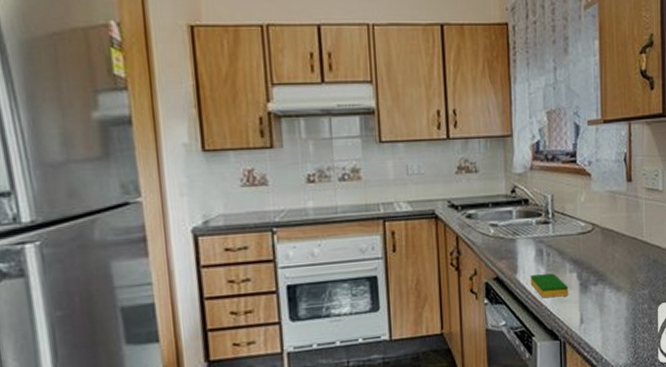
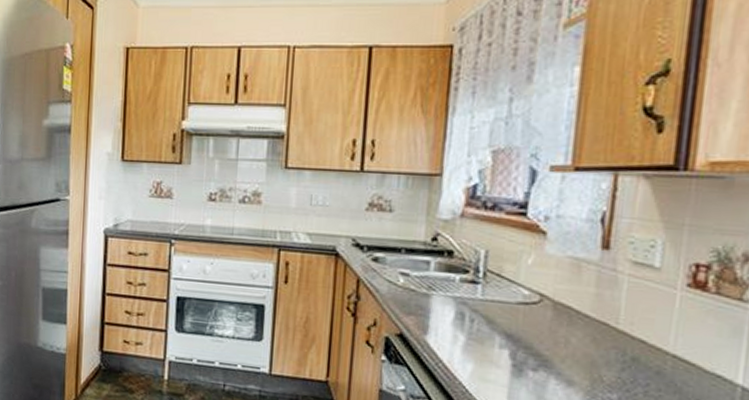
dish sponge: present [530,273,569,299] -> none [443,340,496,376]

